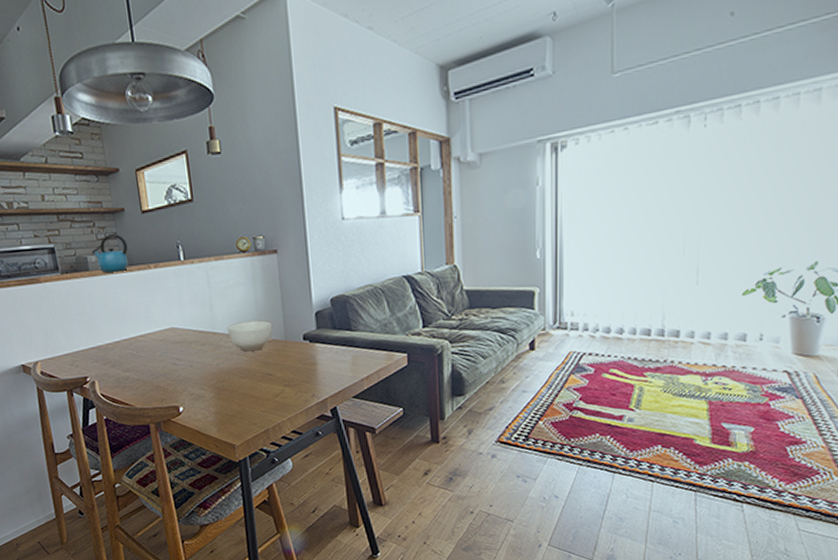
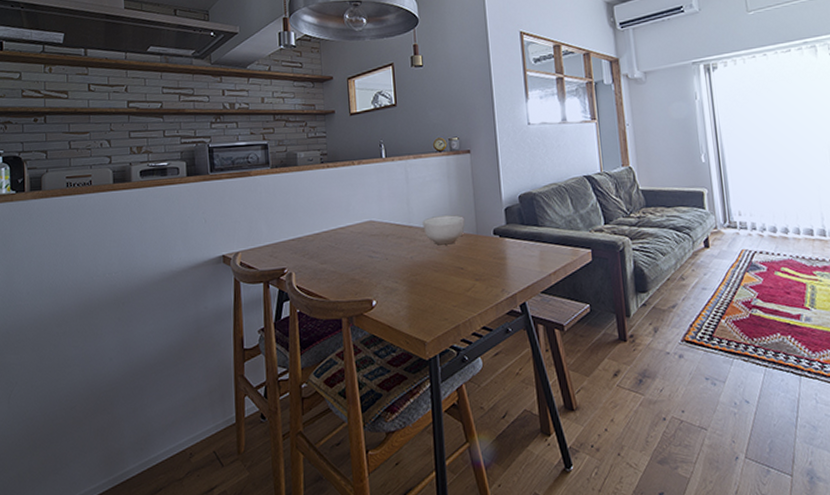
kettle: present [91,233,129,274] -> none [301,132,335,169]

